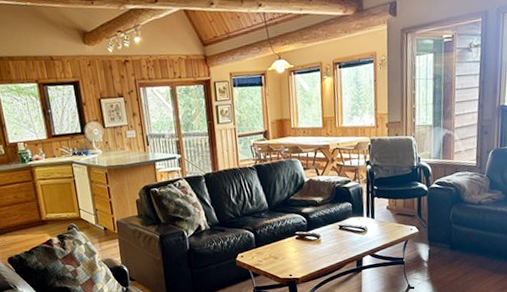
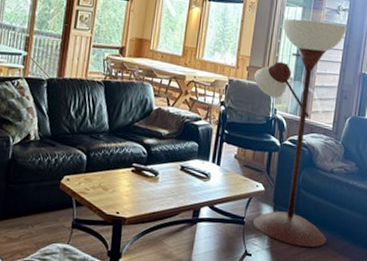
floor lamp: none [394,61,481,273] -> present [253,19,347,247]

